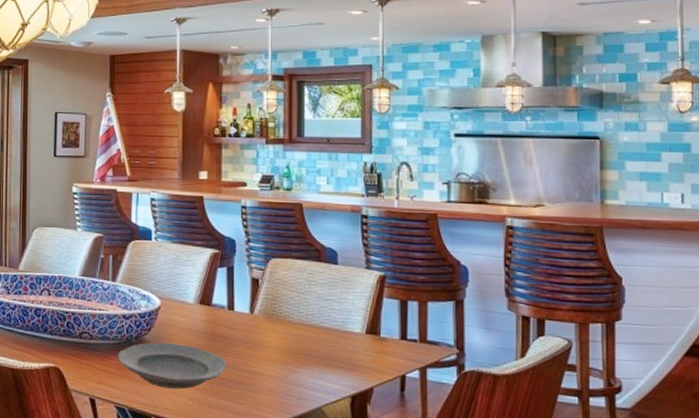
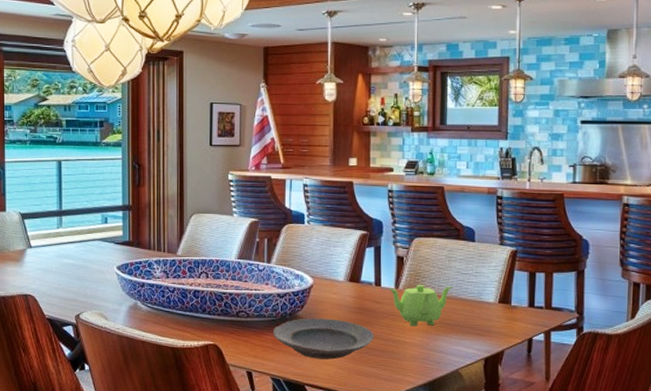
teapot: none [241,309,314,356] -> present [387,284,453,326]

